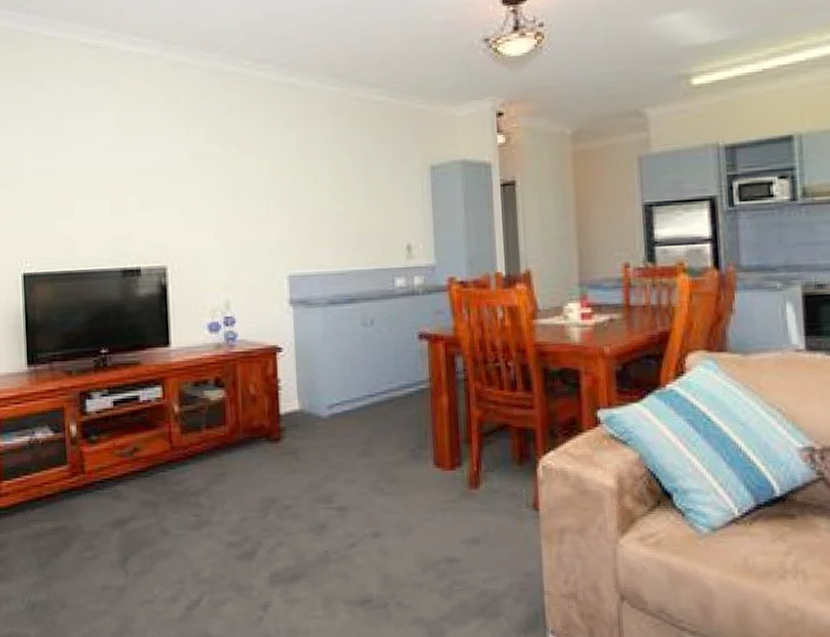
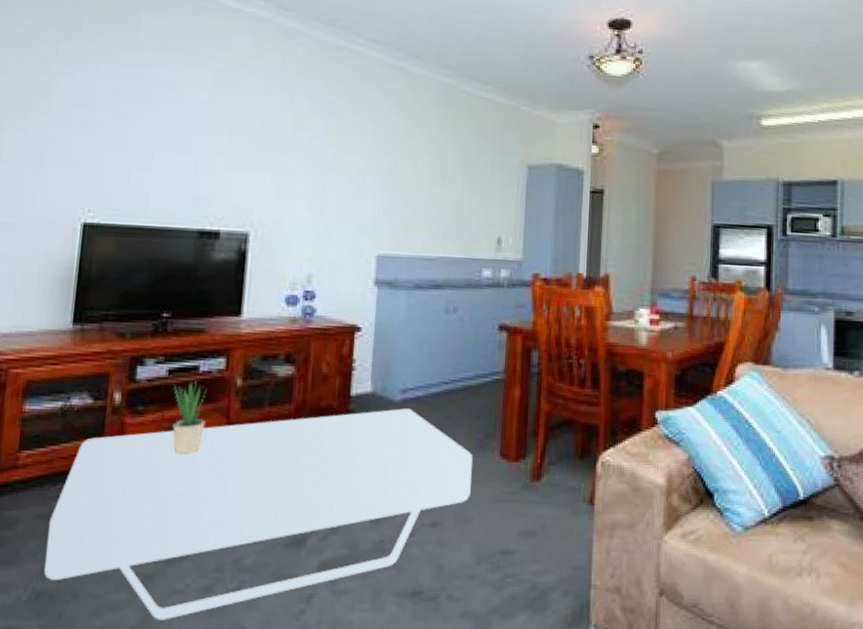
coffee table: none [33,423,408,627] -> present [44,408,473,620]
potted plant: none [120,410,152,479] -> present [172,381,207,456]

